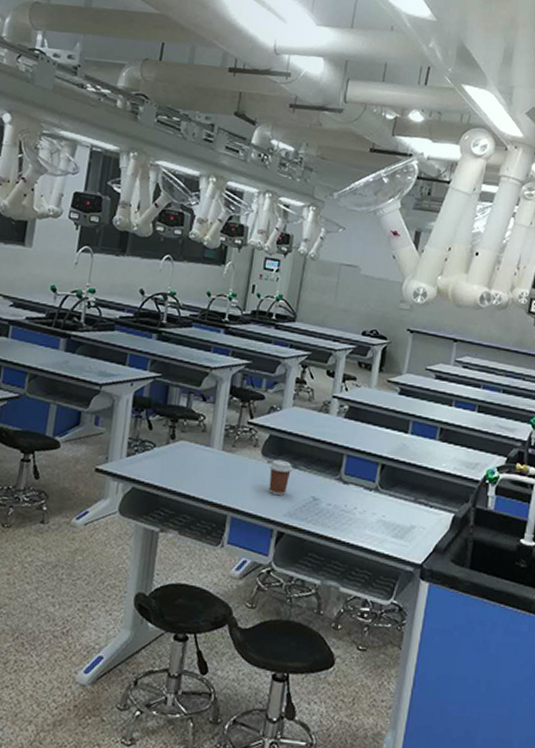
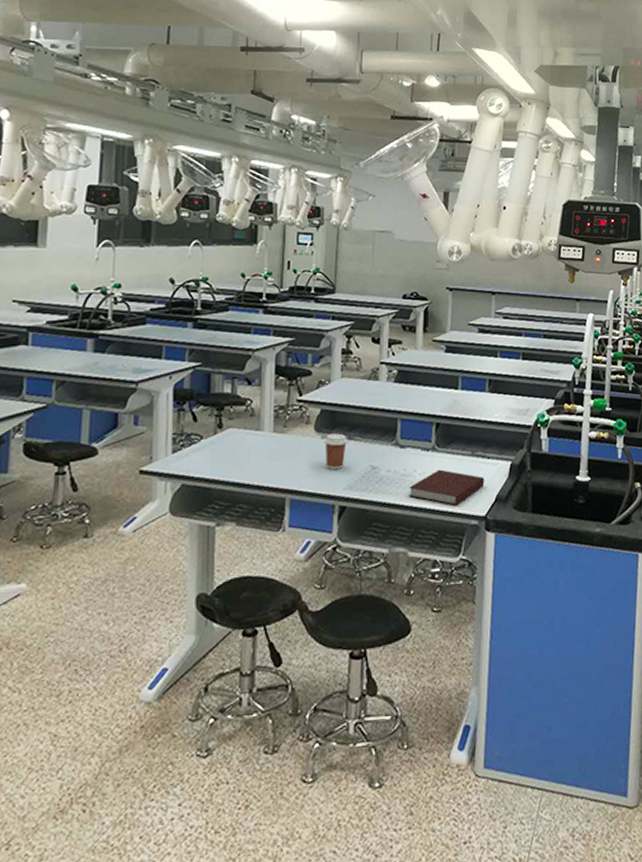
notebook: none [347,510,425,549] -> present [409,469,485,505]

